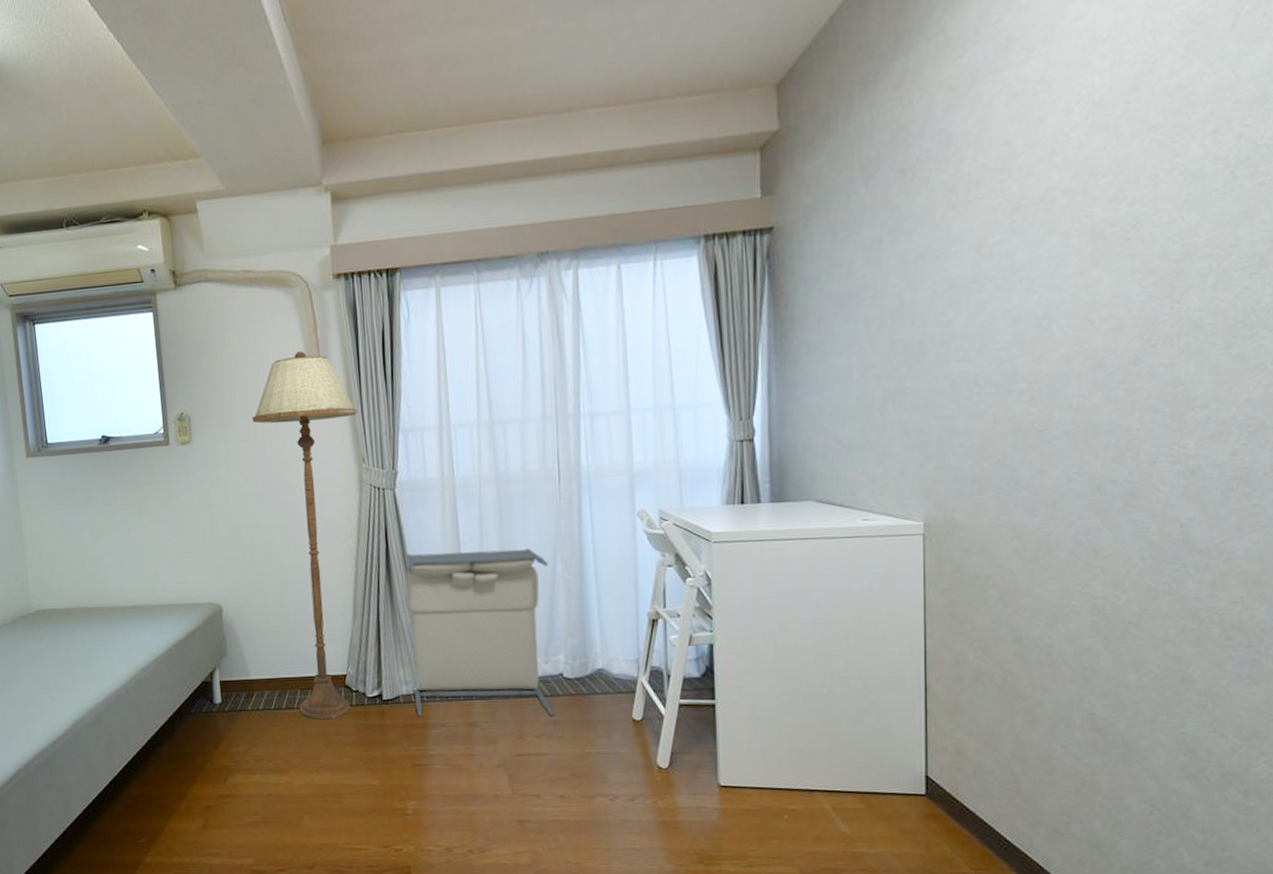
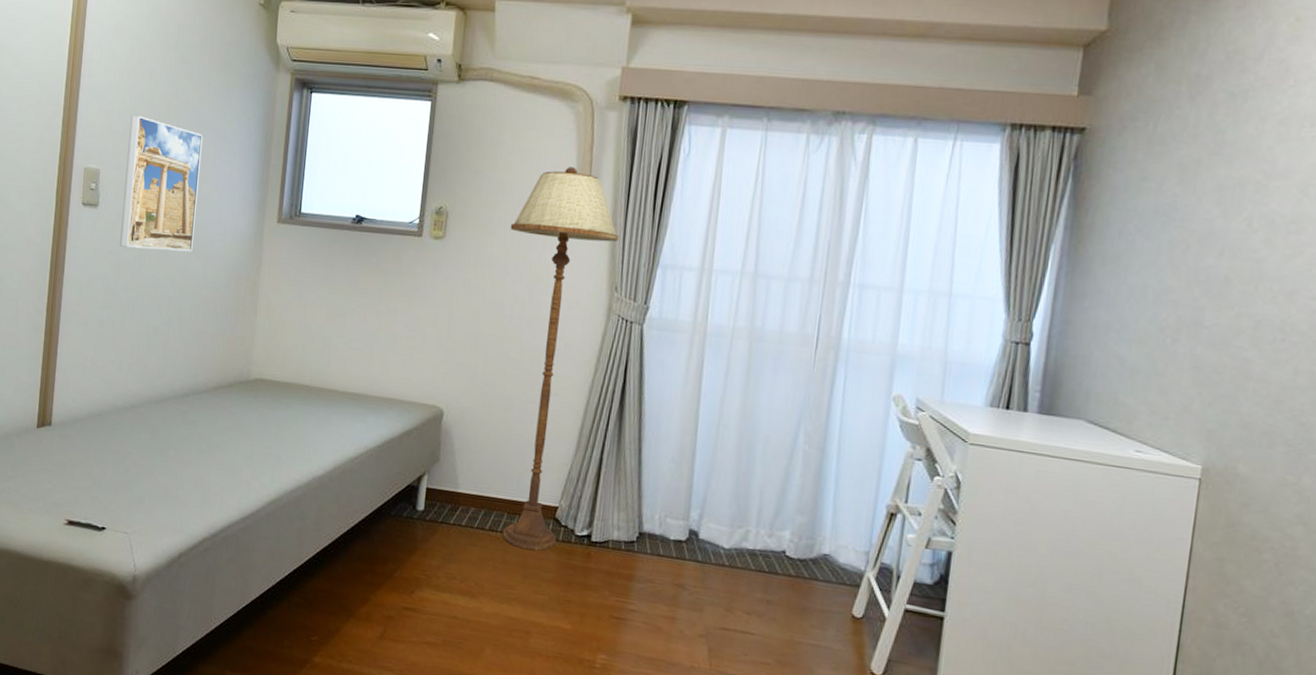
laundry hamper: present [405,548,554,717] -> none [624,394,790,595]

